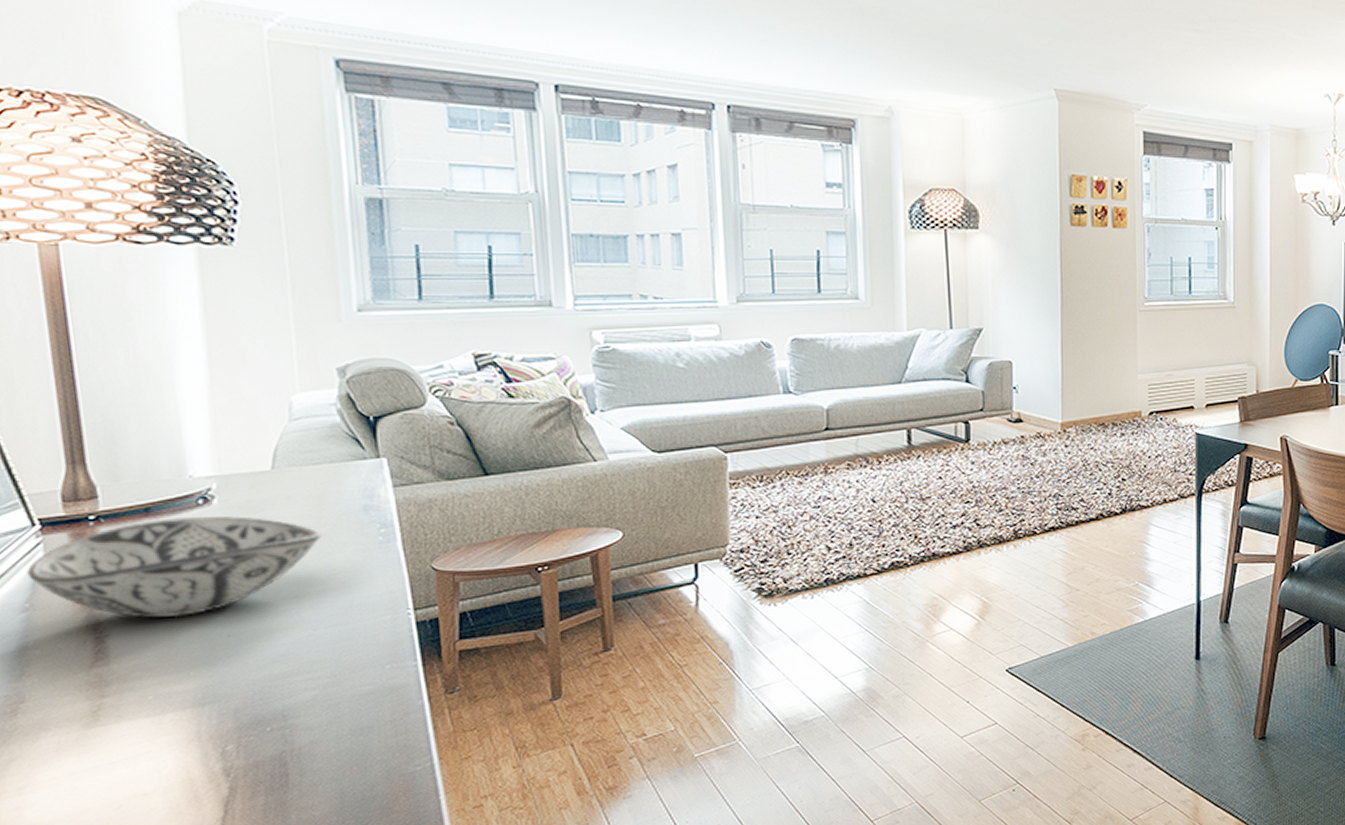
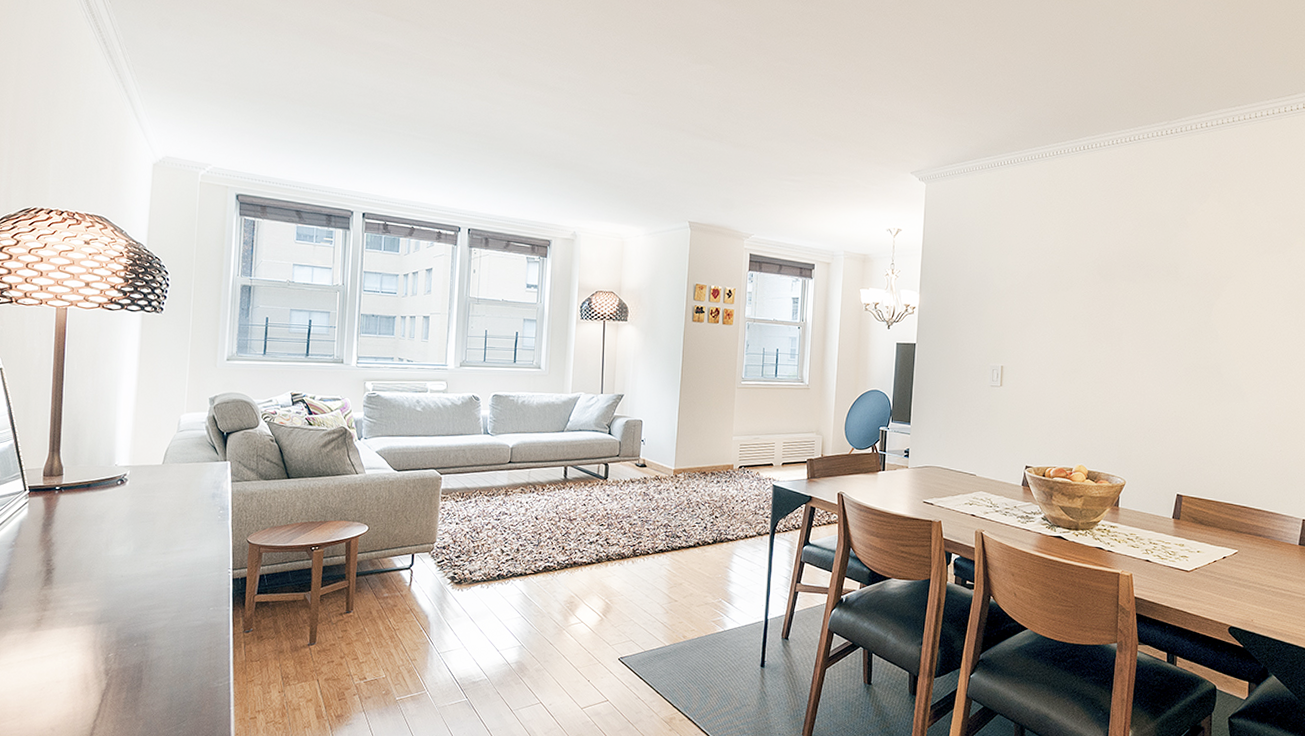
decorative bowl: present [26,516,322,619] -> none [17,492,185,561]

